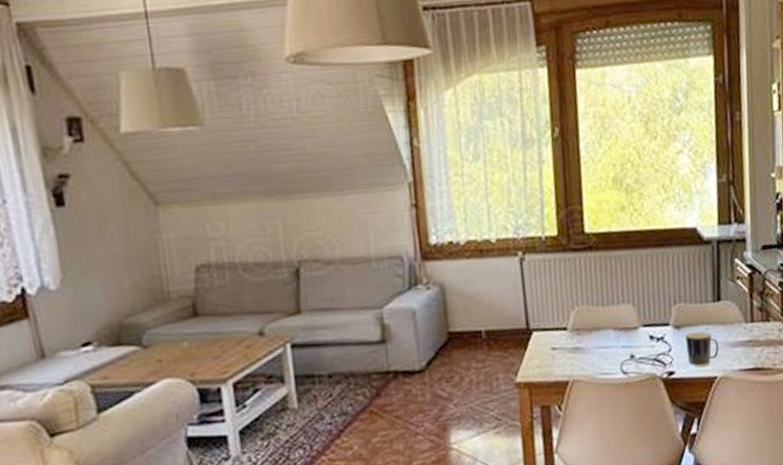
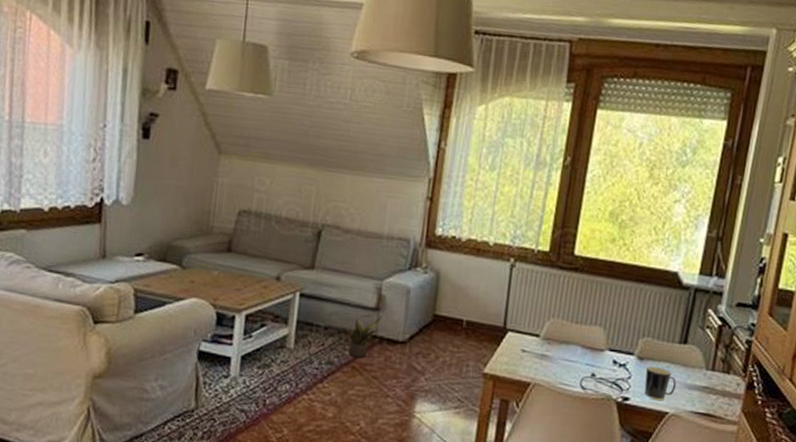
potted plant: none [358,346,391,401] -> present [348,315,382,358]

